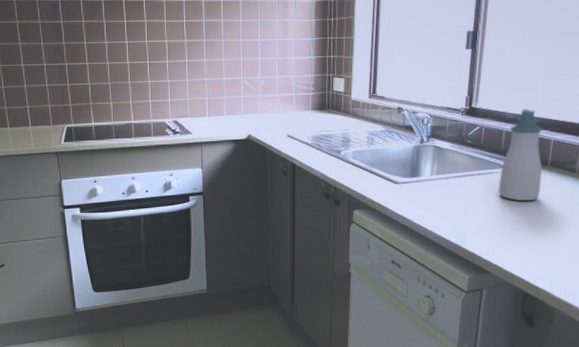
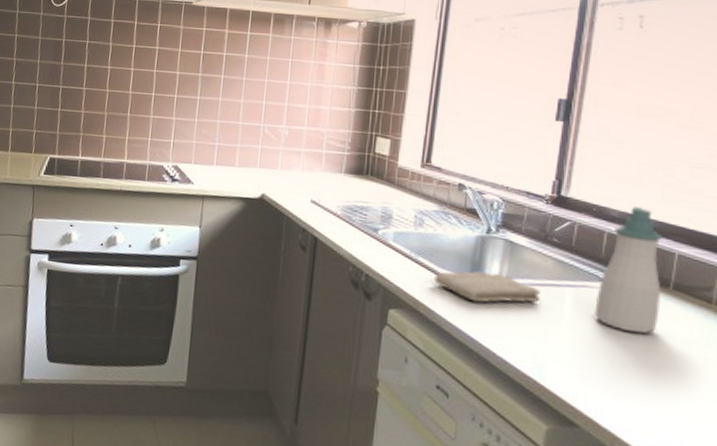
washcloth: none [385,172,461,196] -> present [434,270,541,303]

